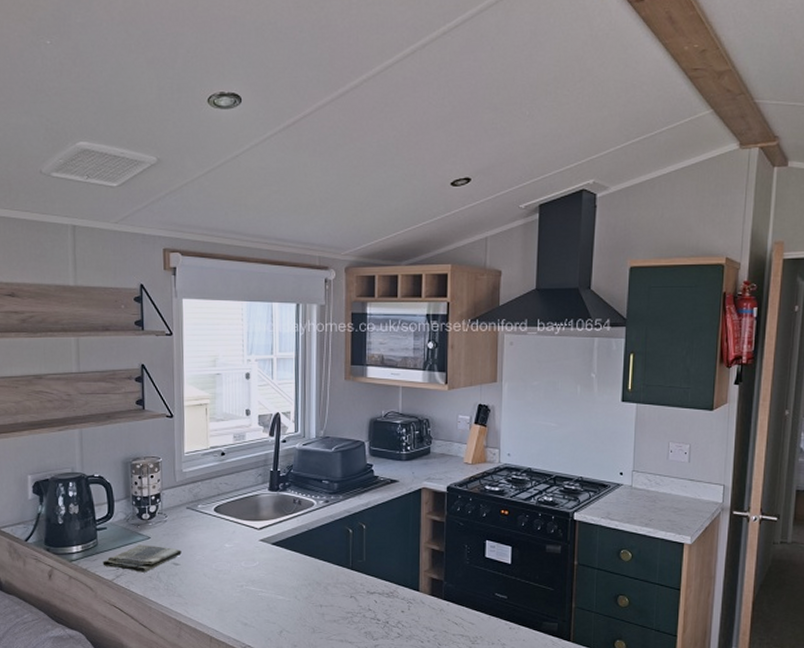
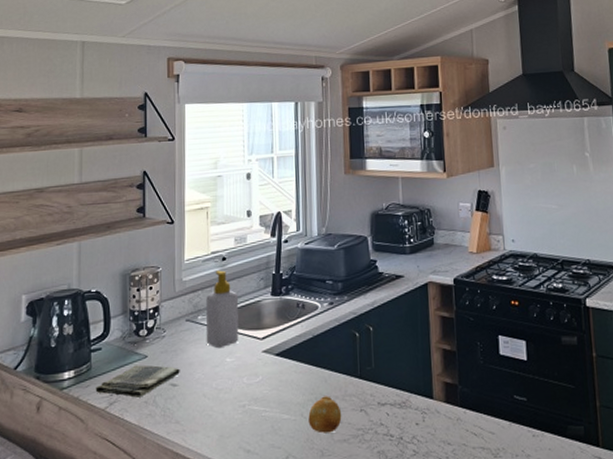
soap bottle: none [205,464,238,535] -> present [205,270,239,349]
fruit: none [302,582,333,614] -> present [308,396,342,434]

